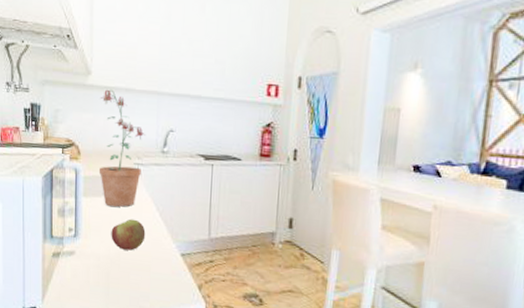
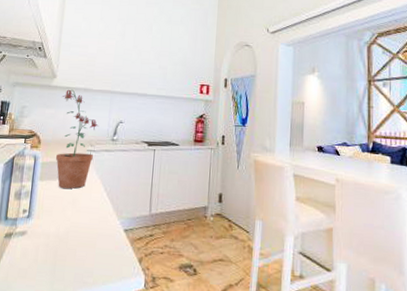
apple: present [111,218,146,251] -> none [61,199,94,229]

